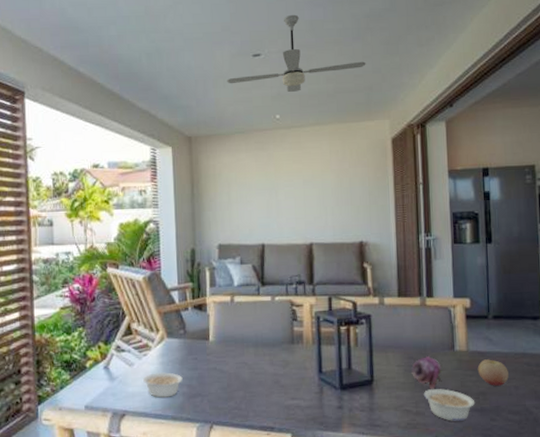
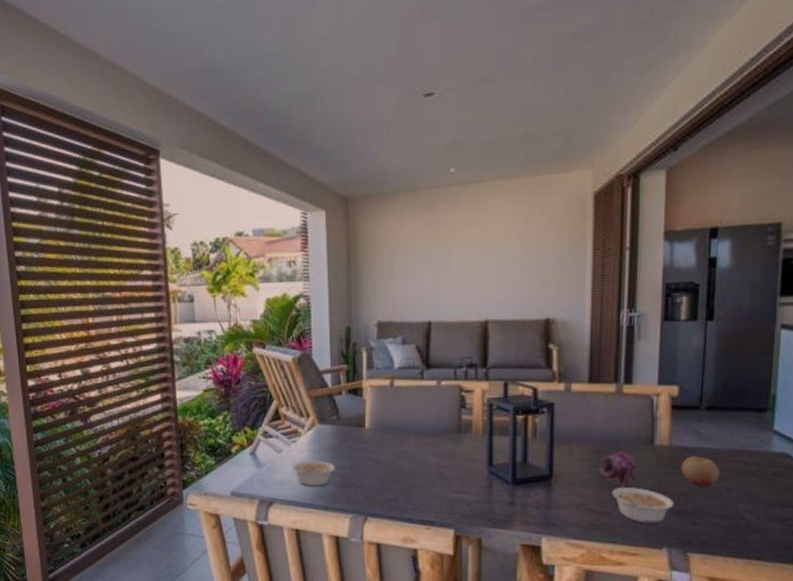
ceiling fan: present [227,14,366,92] -> none [392,39,567,139]

